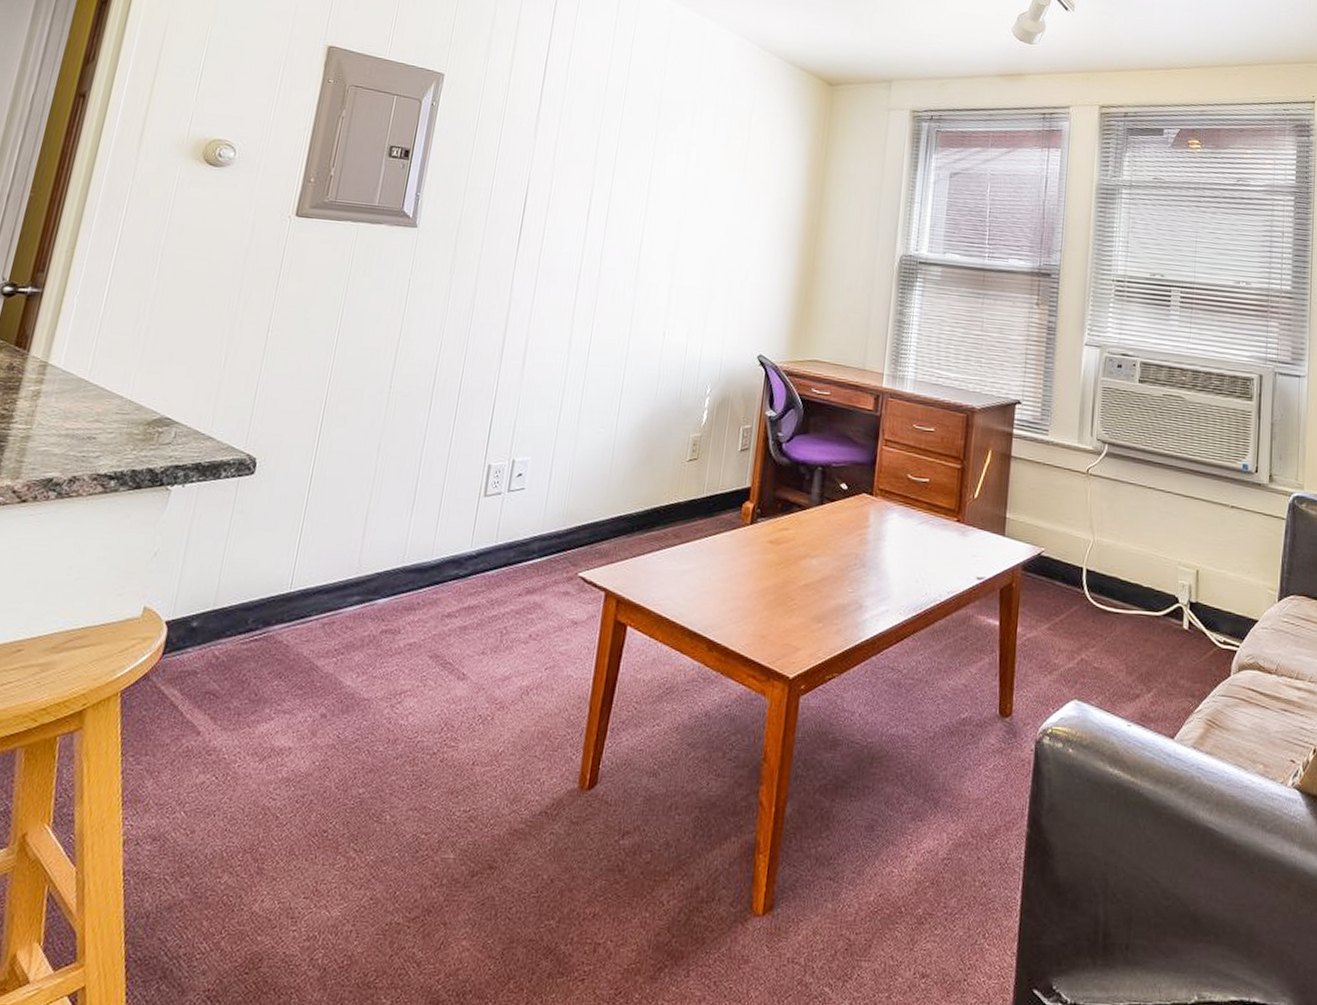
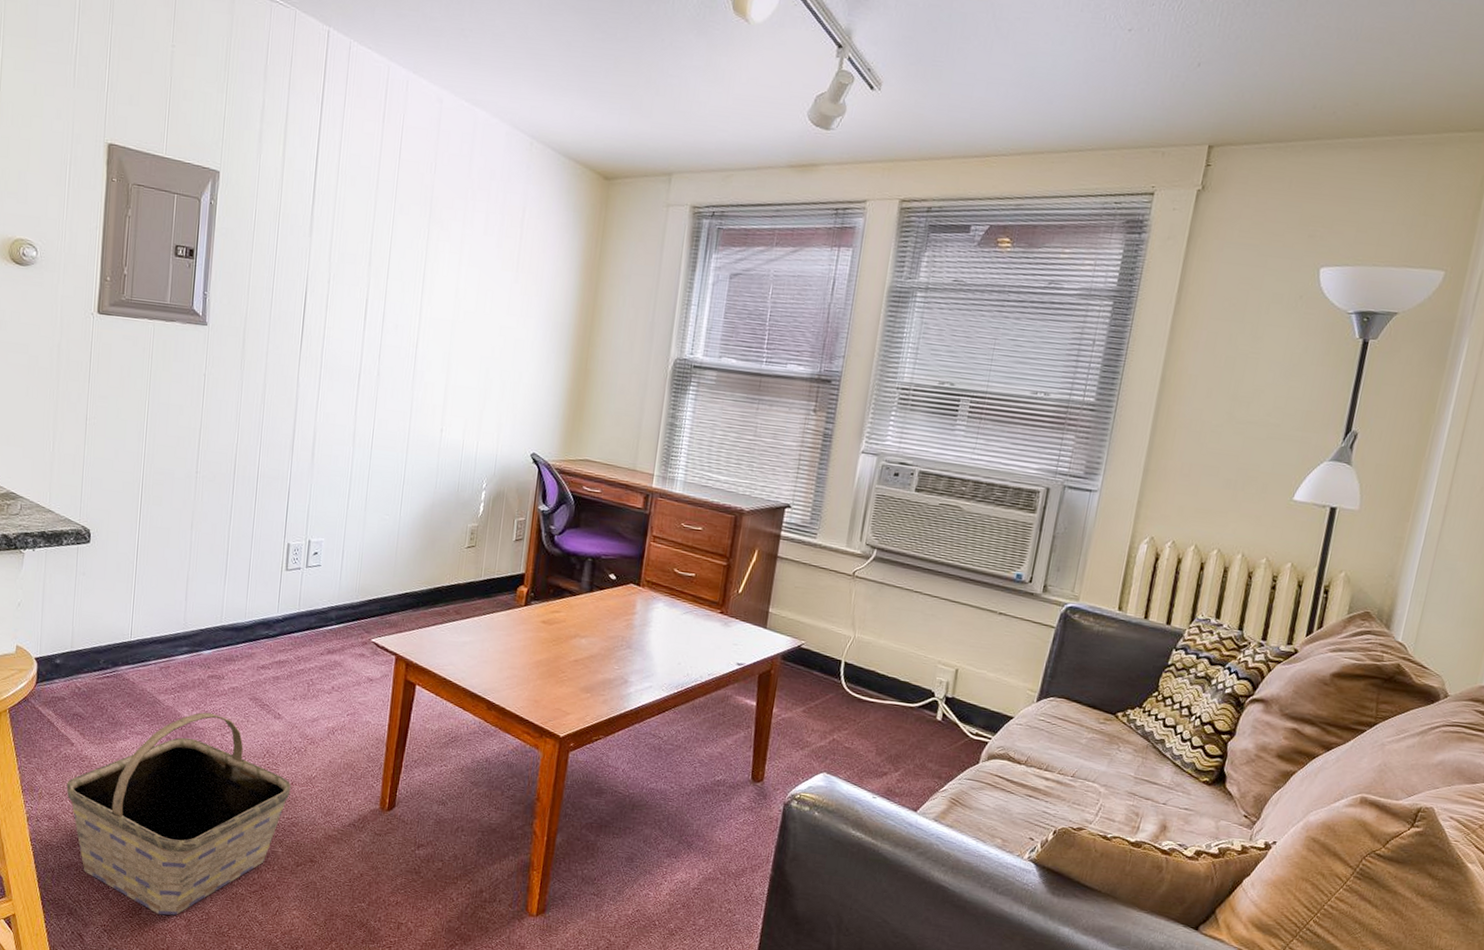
basket: none [182,677,473,966] -> present [66,712,292,916]

